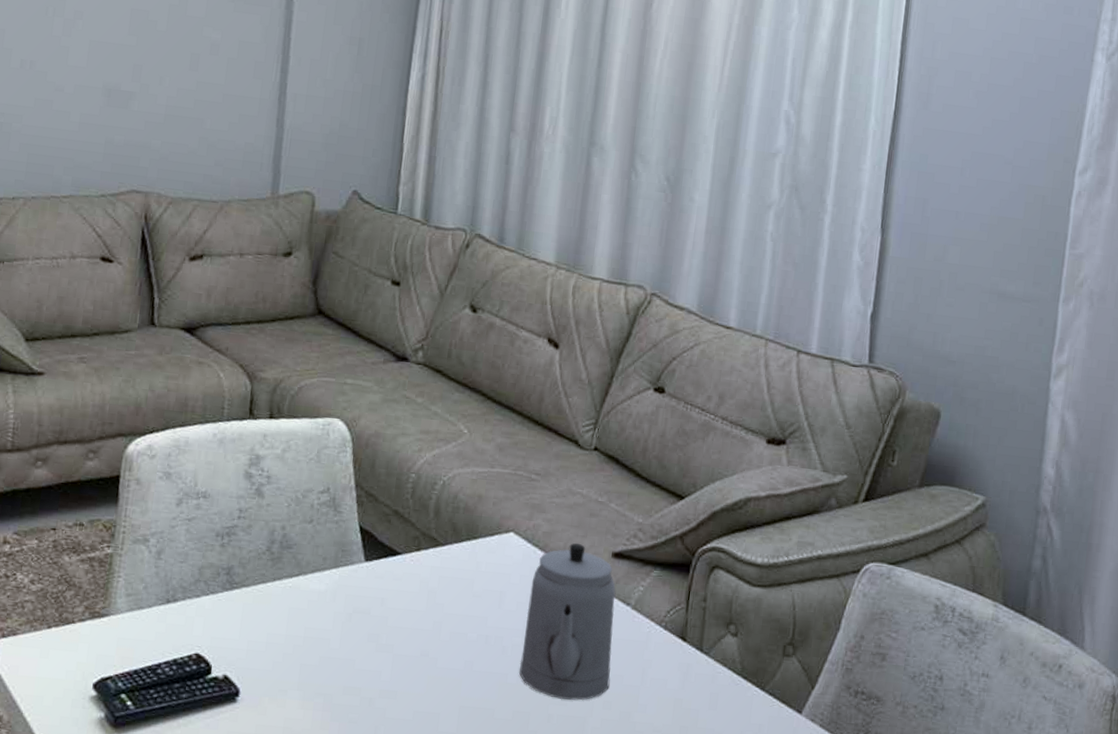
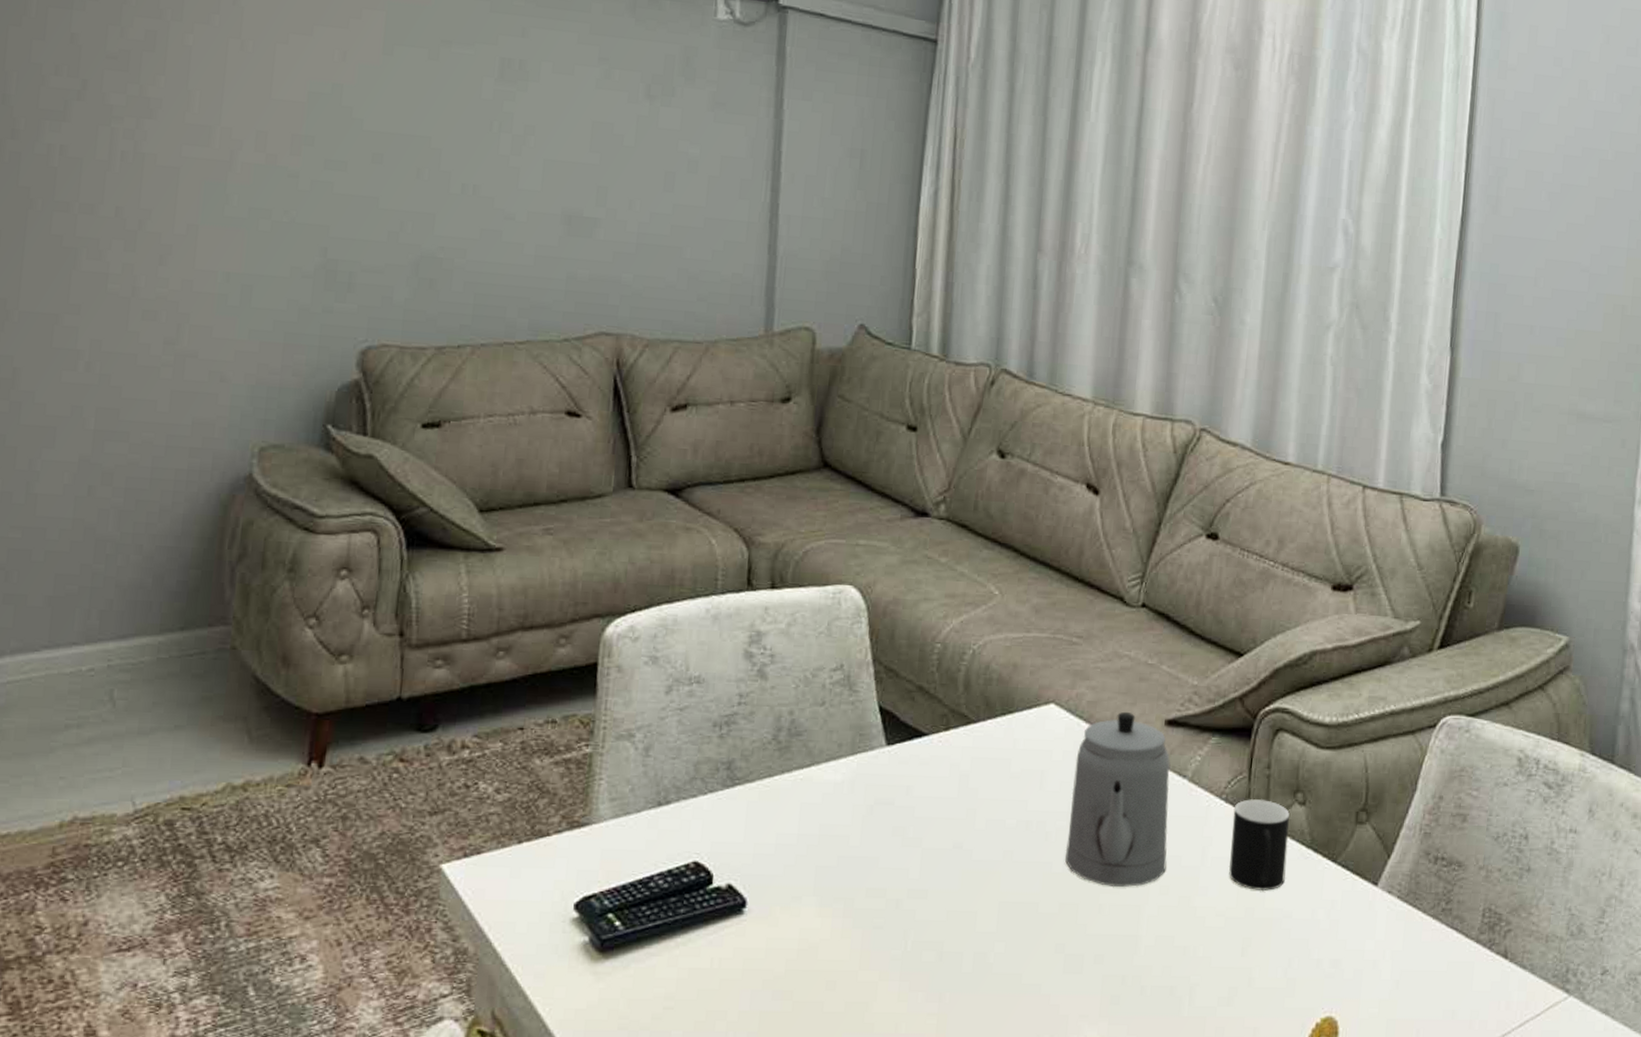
cup: none [666,628,723,712] -> present [1228,799,1290,892]

